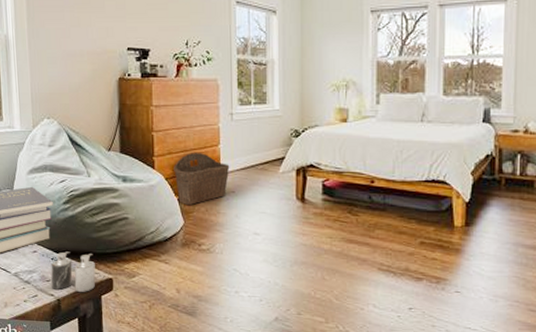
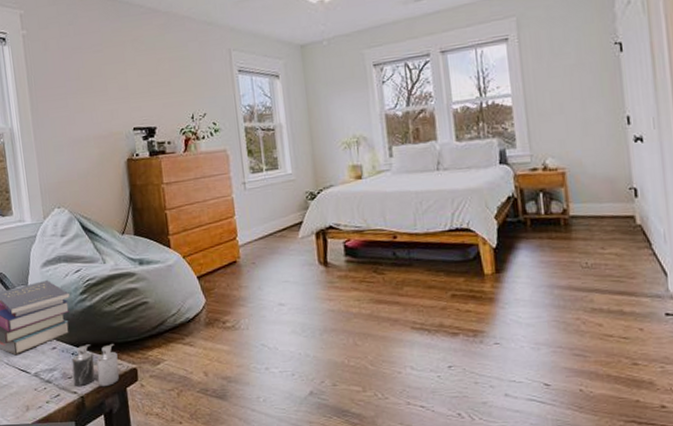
wicker basket: present [173,153,230,205] -> none [190,226,248,282]

